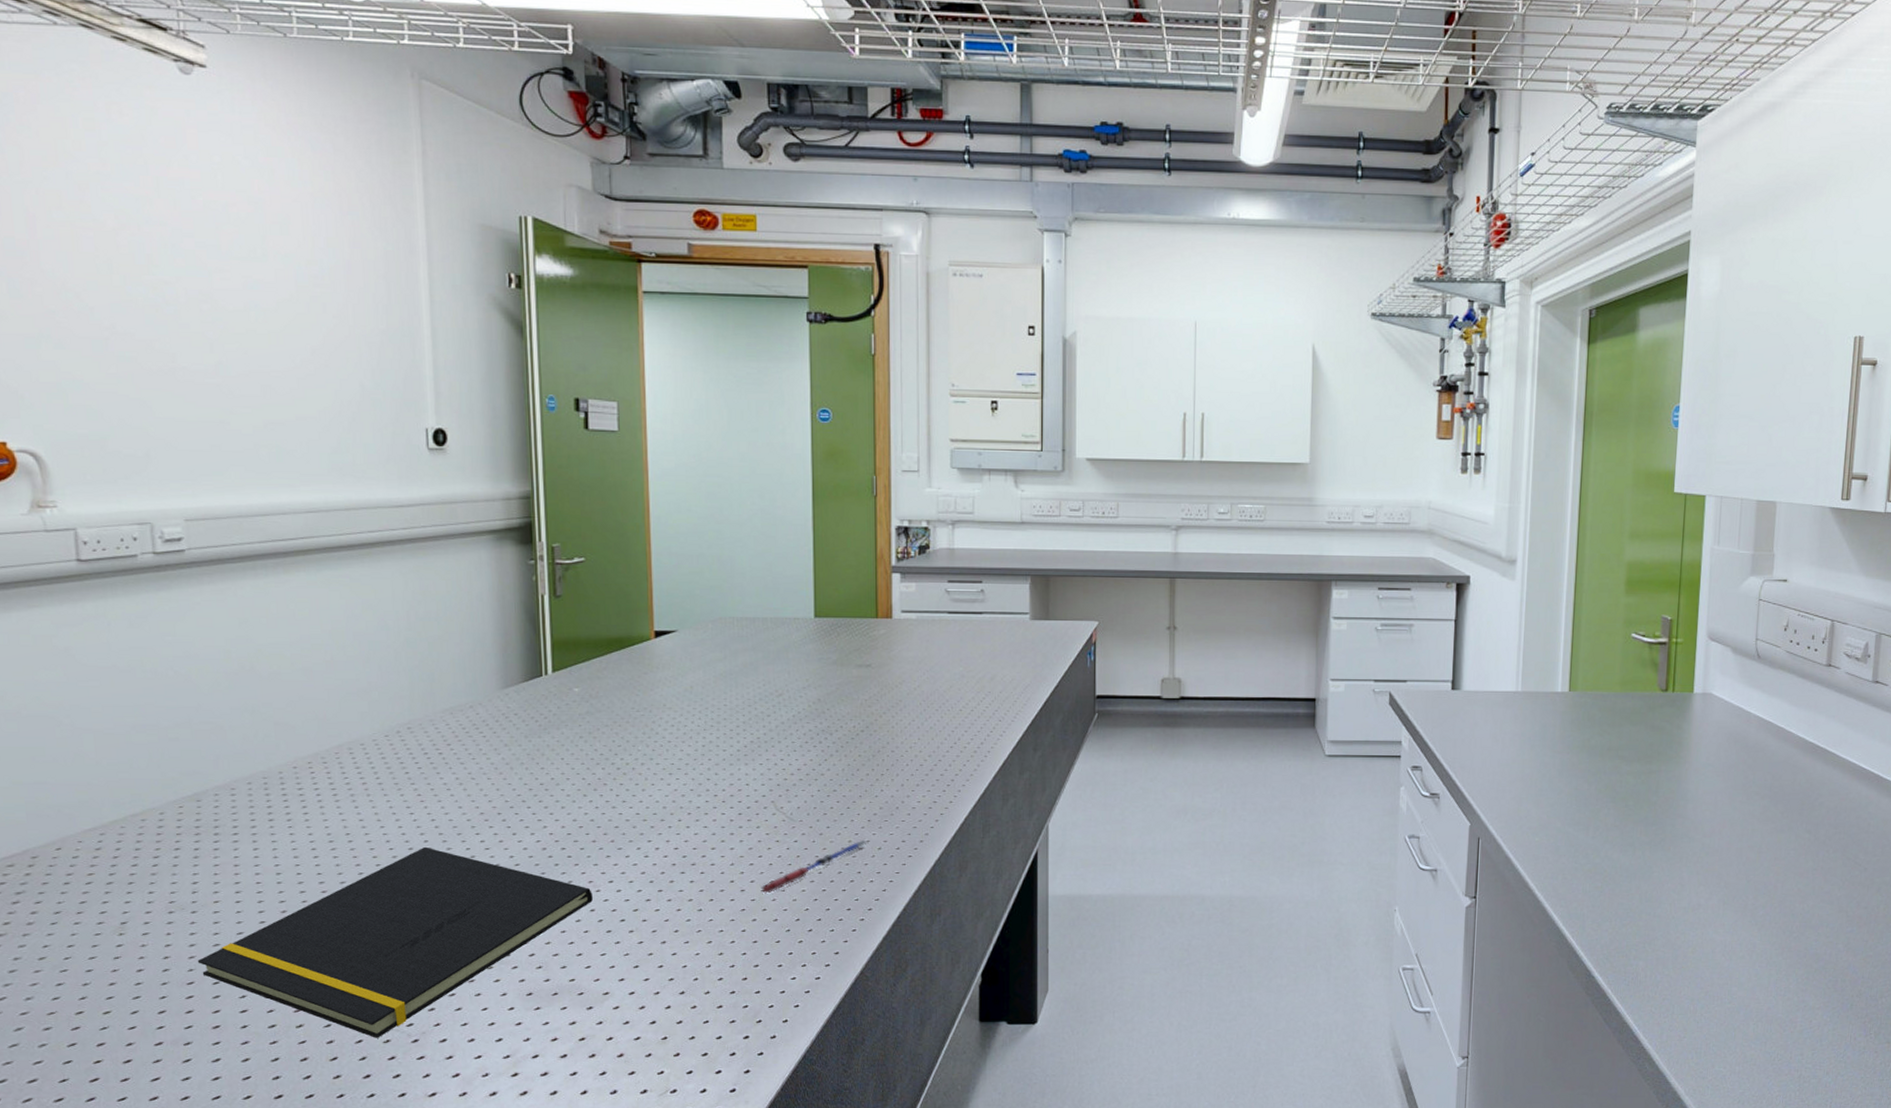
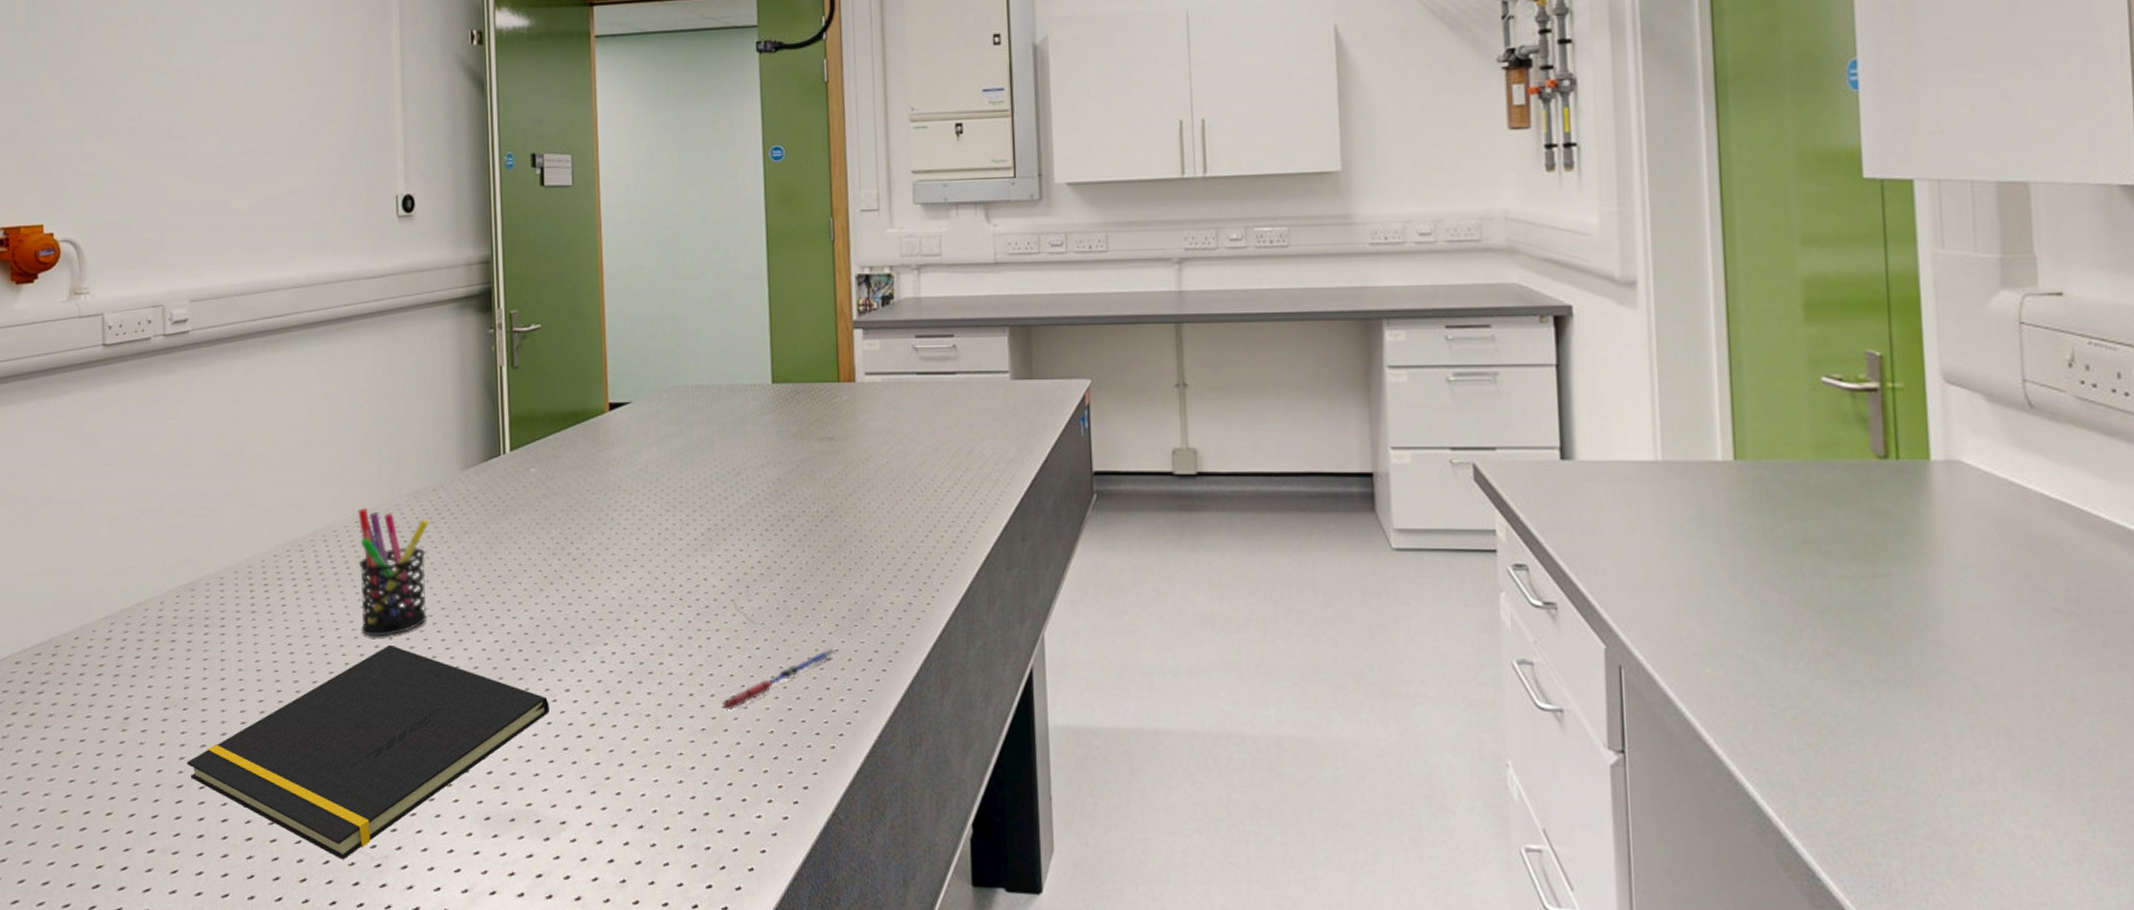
pen holder: none [387,723,467,840] -> present [358,508,430,637]

